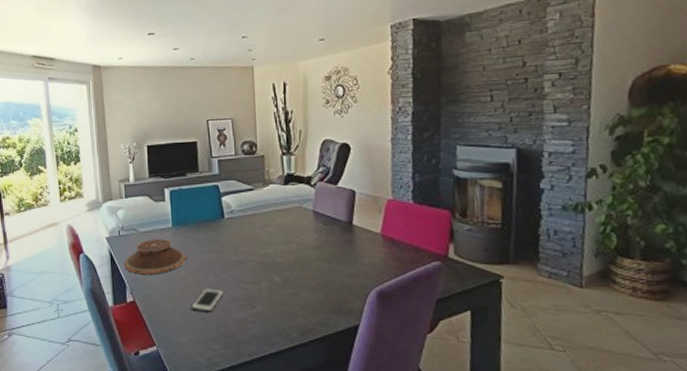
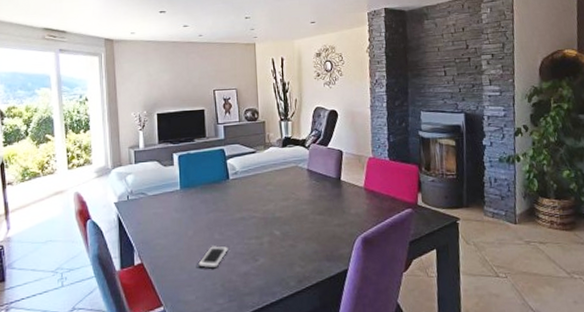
plate: present [123,239,186,274] -> none [131,201,193,237]

